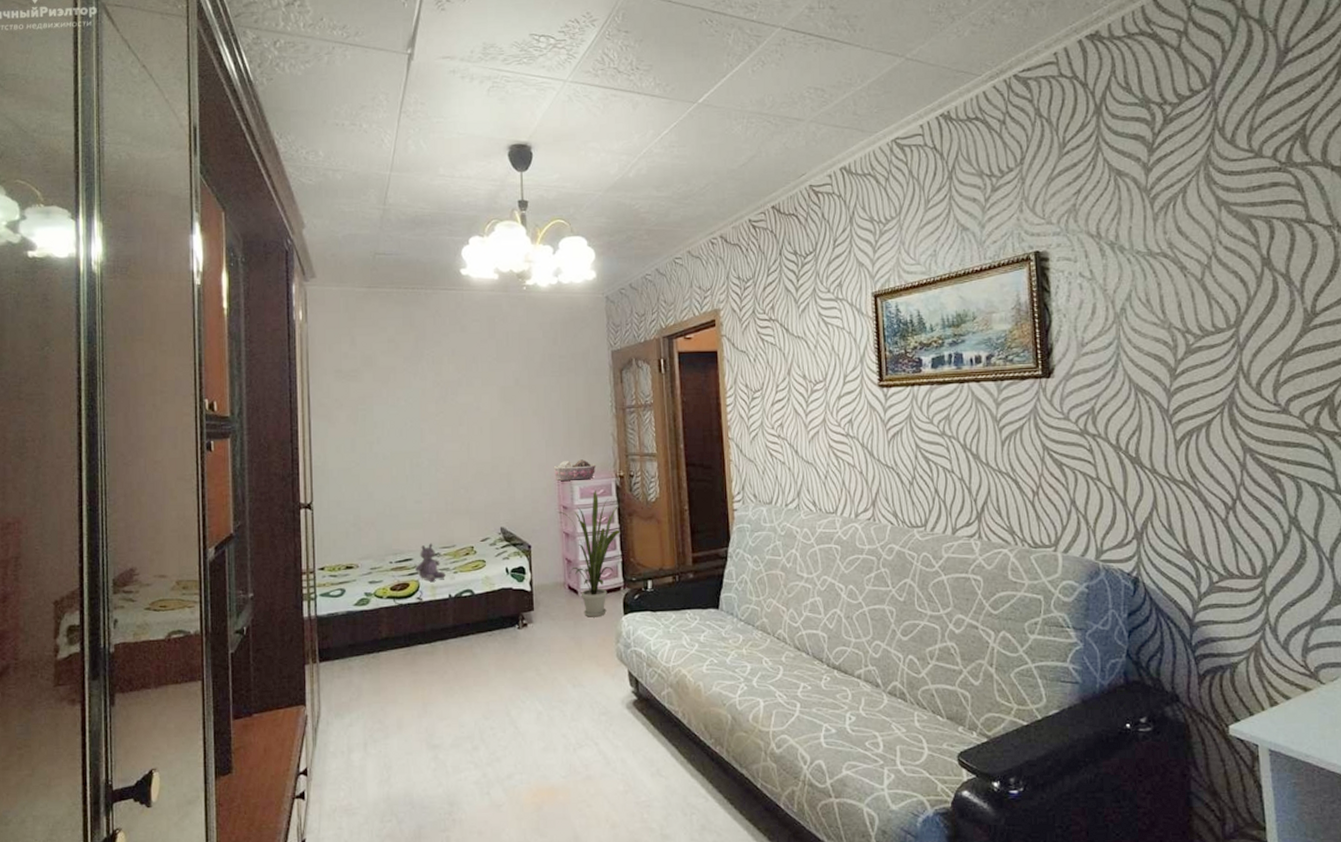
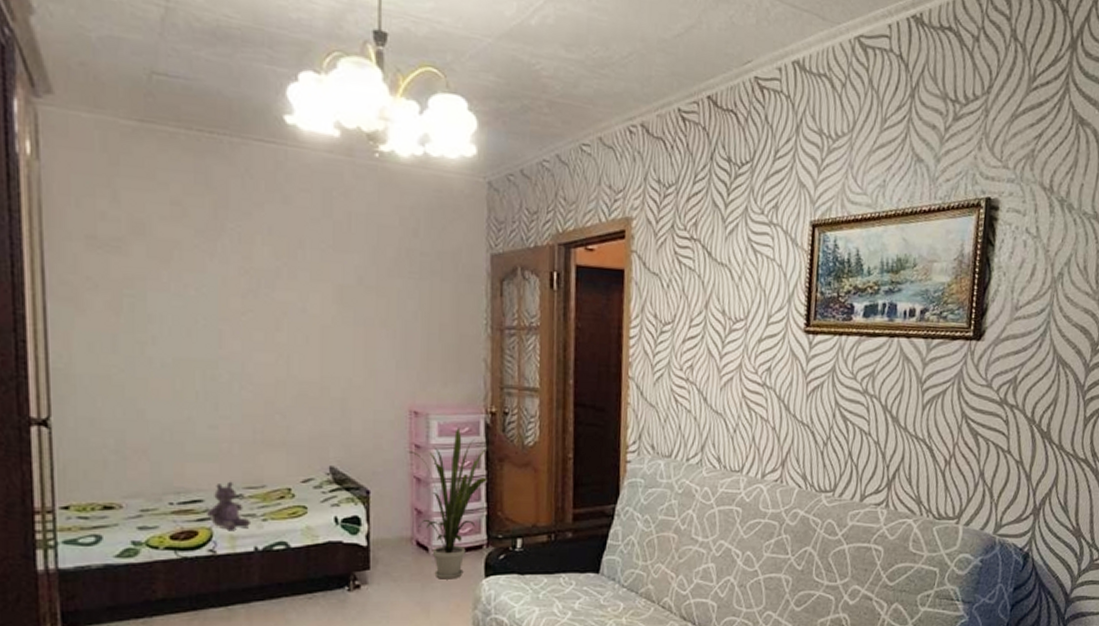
decorative basket: present [553,459,597,481] -> none [404,388,462,414]

